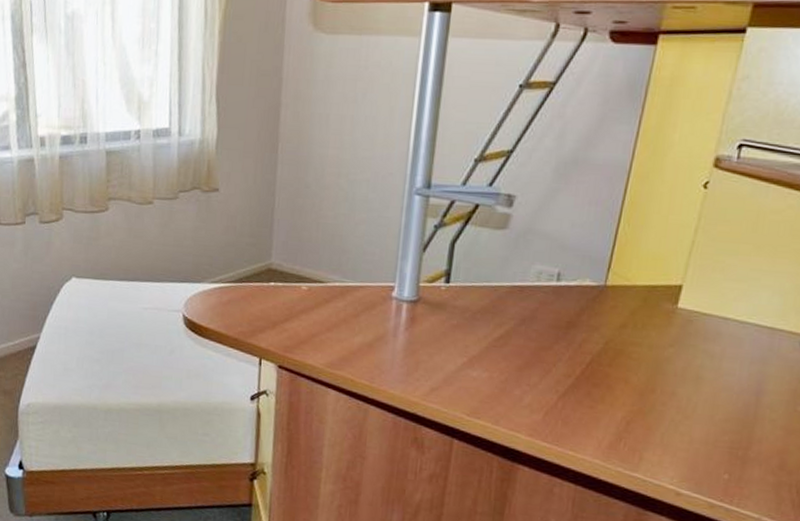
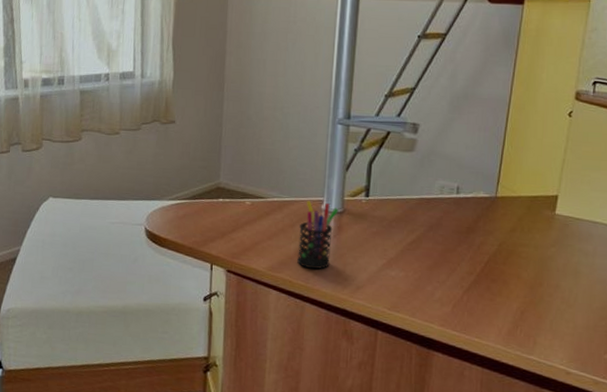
pen holder: none [361,285,413,368] -> present [297,200,339,270]

